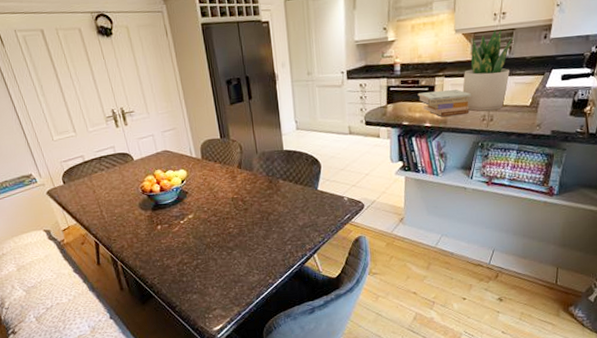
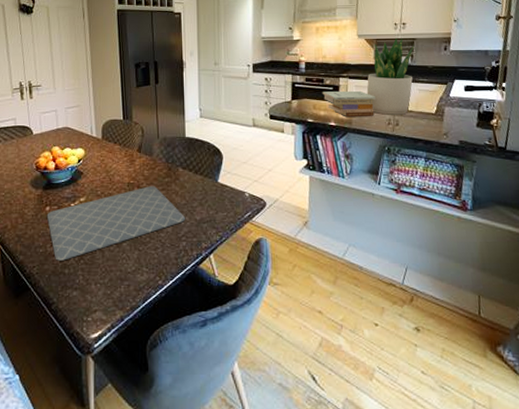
placemat: none [159,198,290,271] -> present [46,186,186,261]

